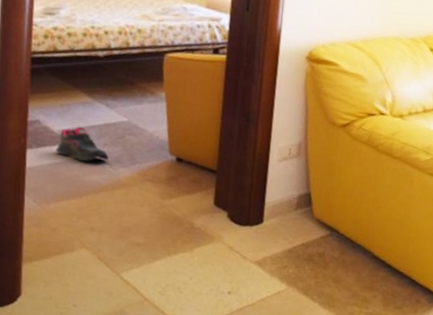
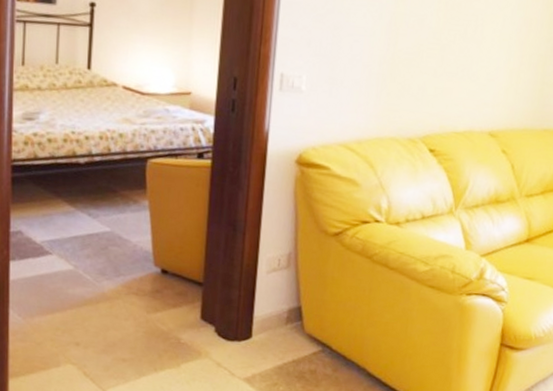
athletic shoe: present [55,126,109,162] -> none [38,237,92,274]

